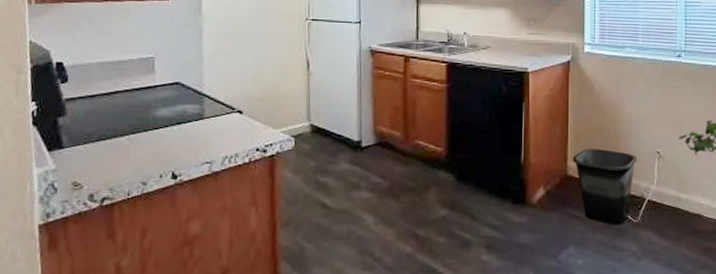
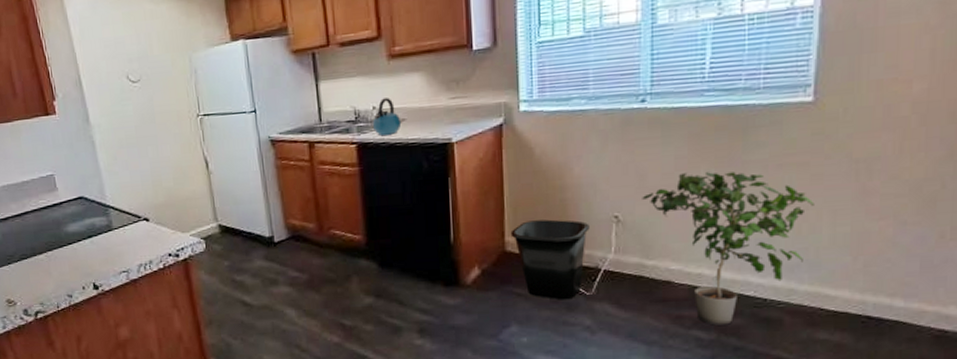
kettle: none [462,26,487,58] -> present [372,98,402,135]

